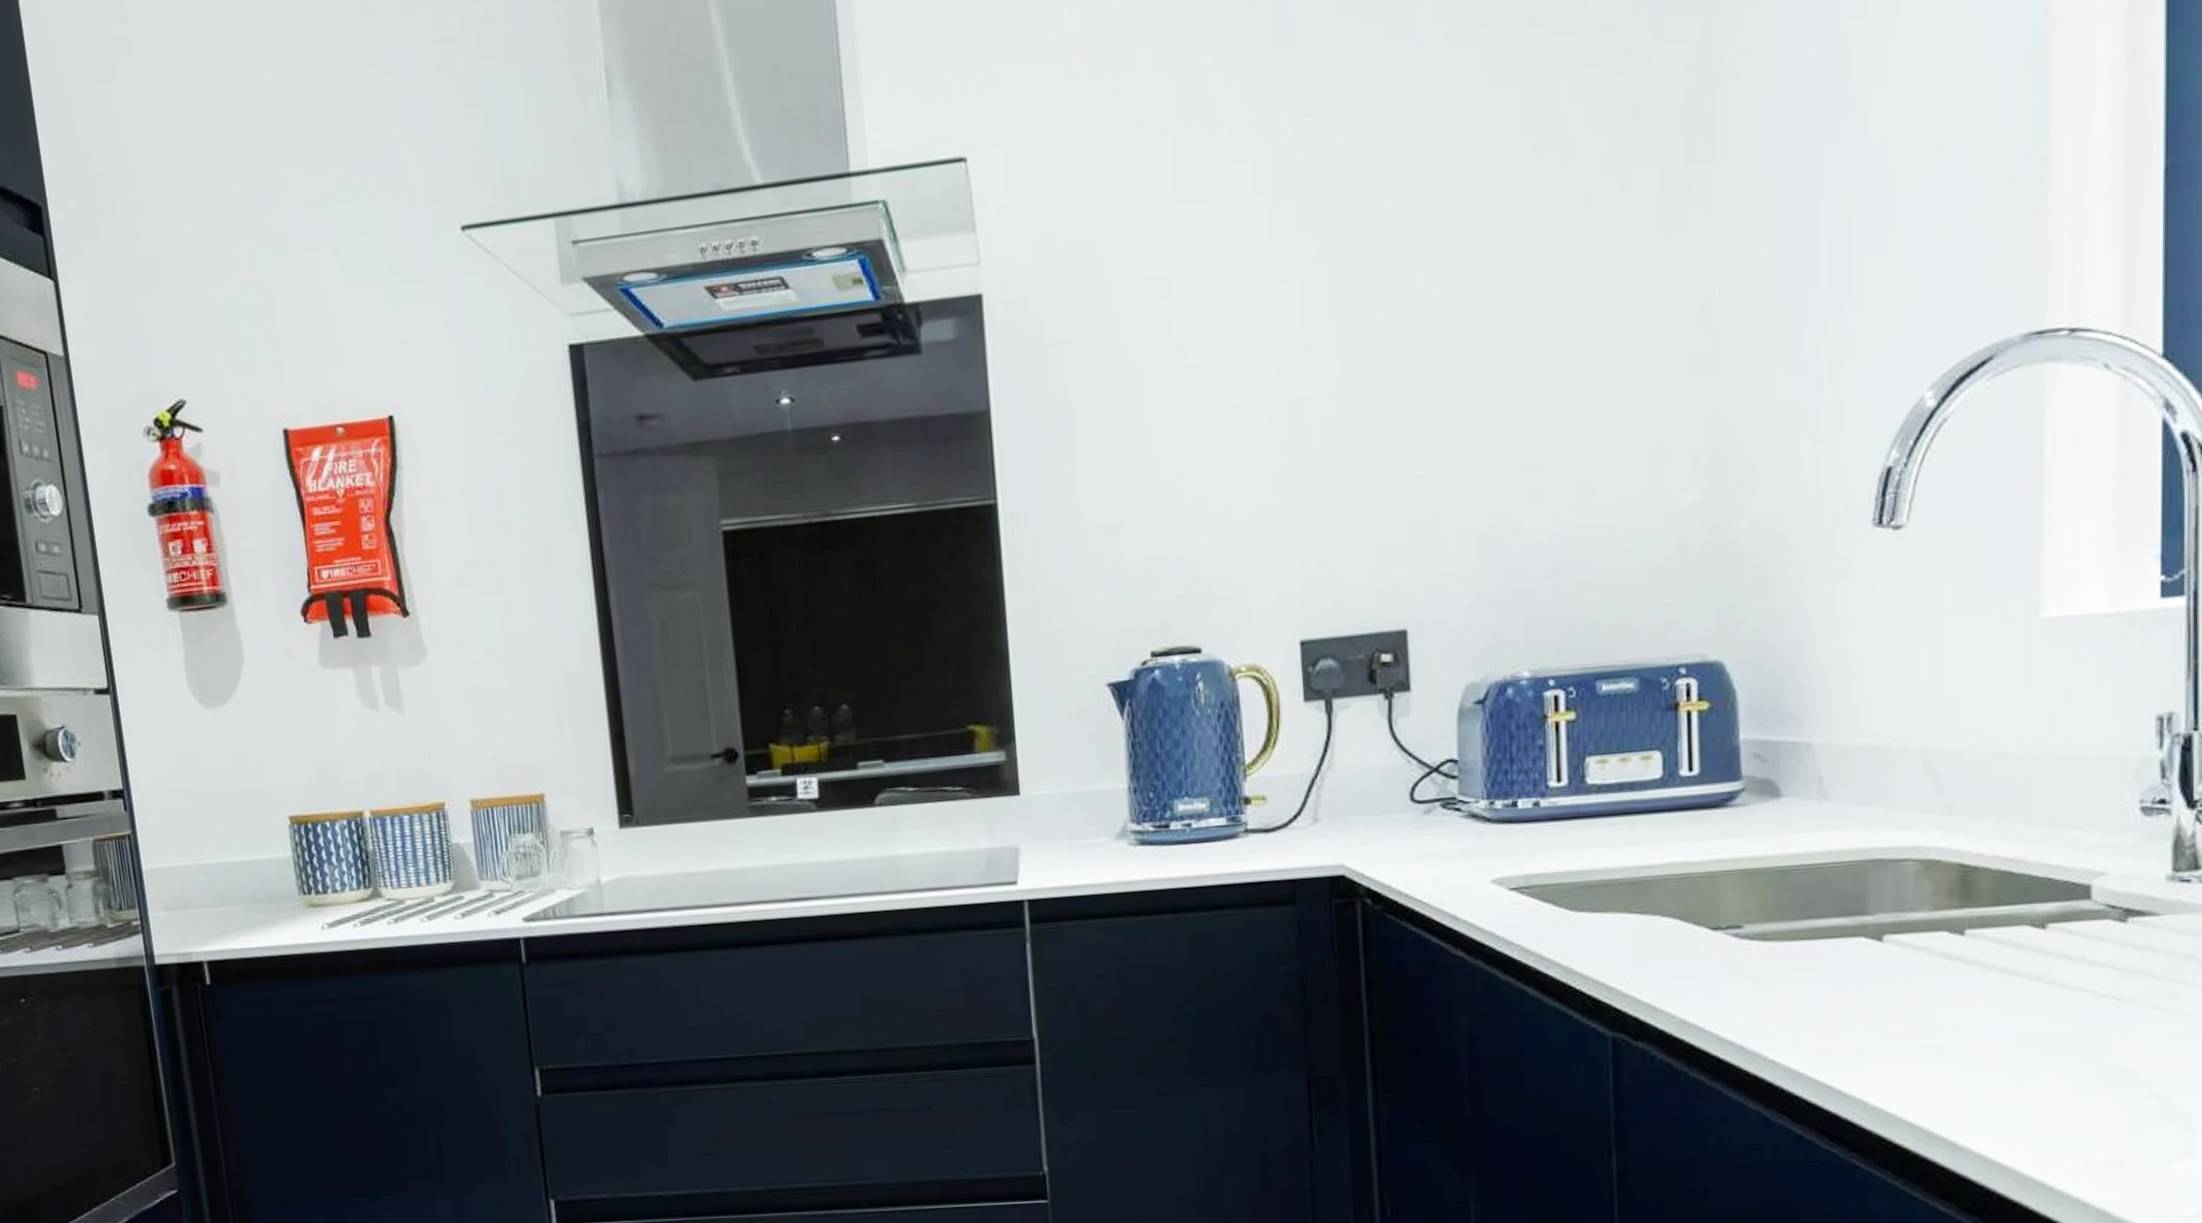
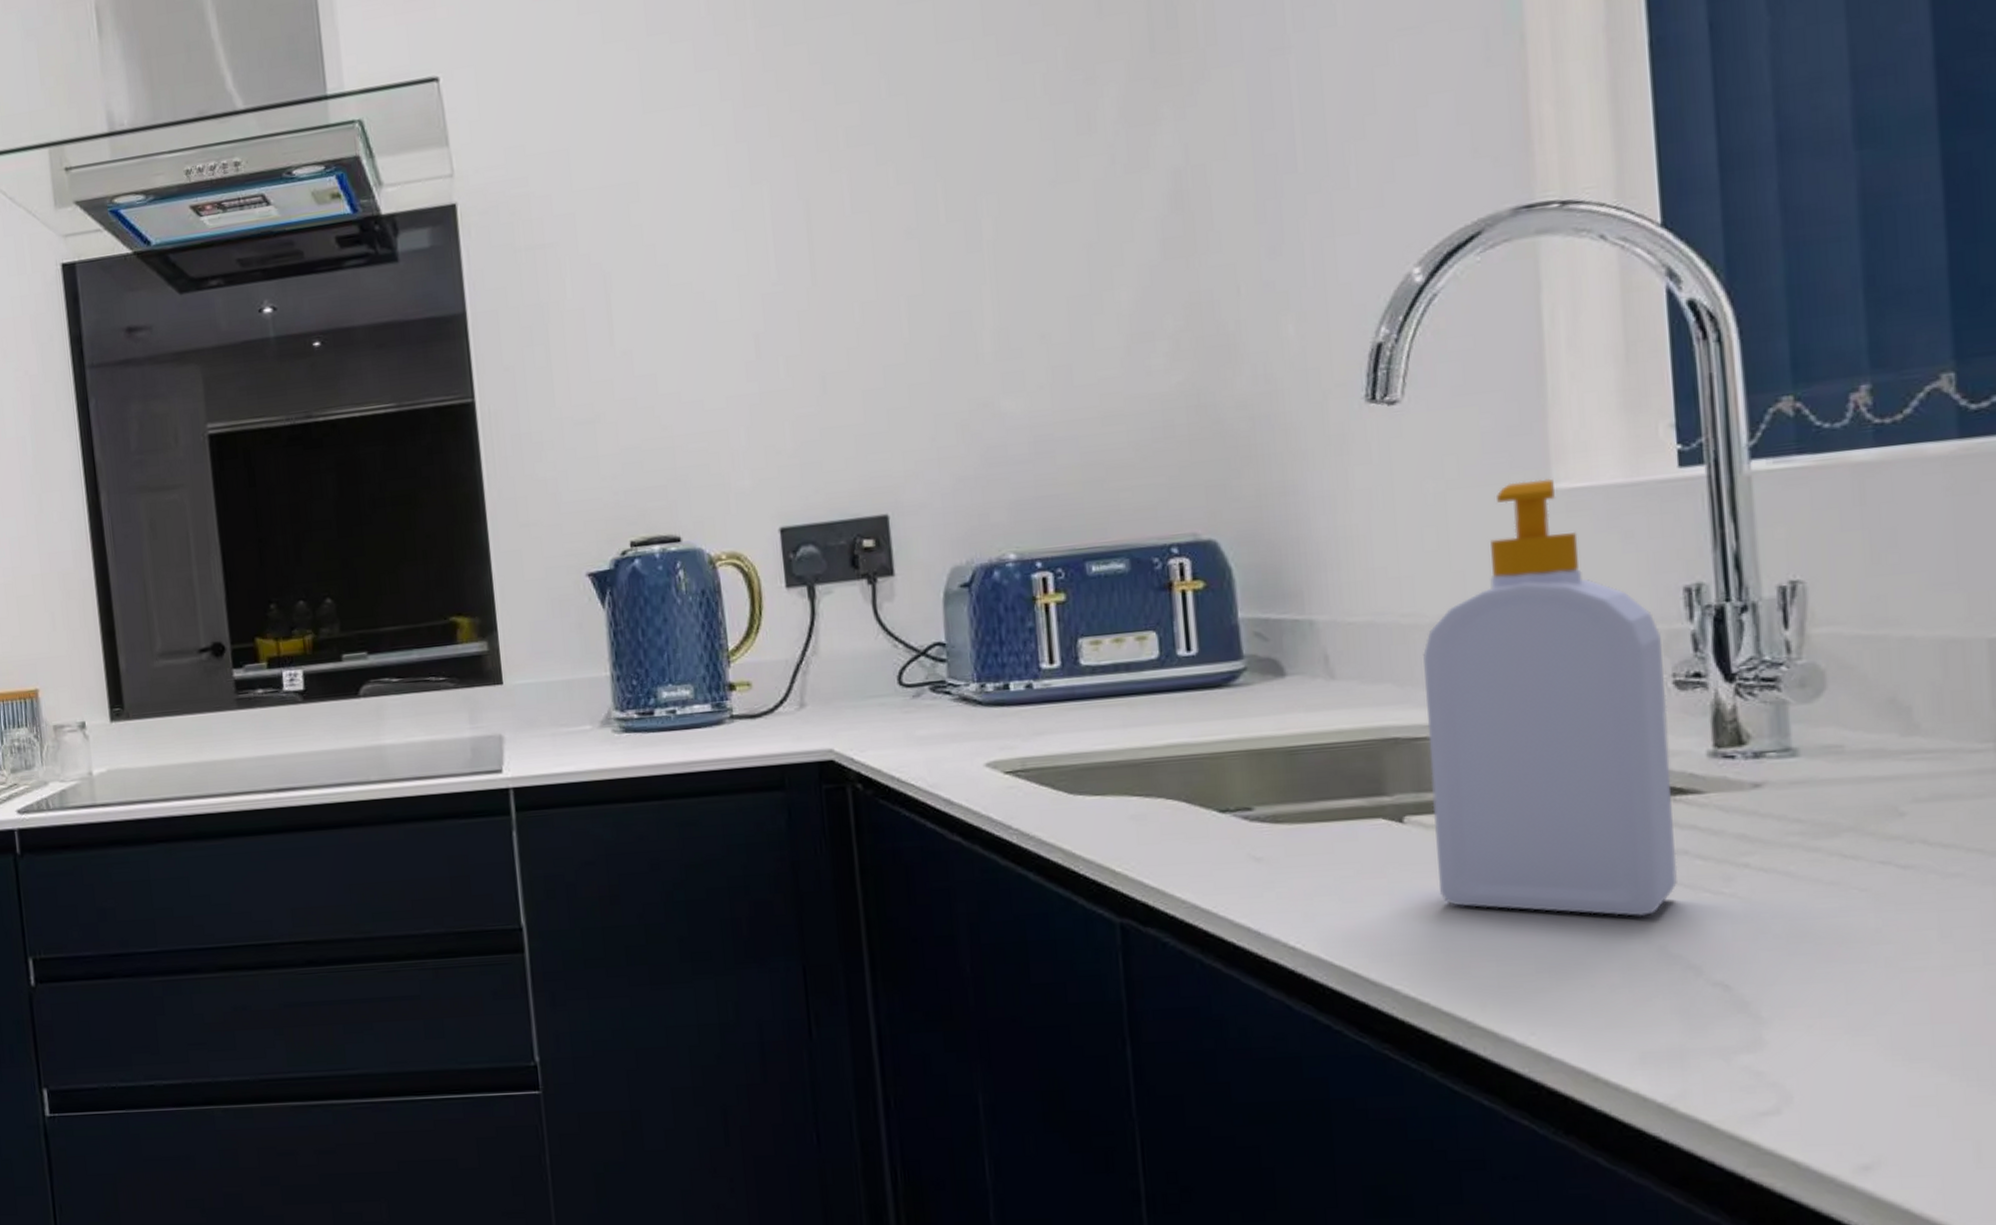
soap bottle: none [1910,606,2133,1032] -> present [1423,478,1678,916]

